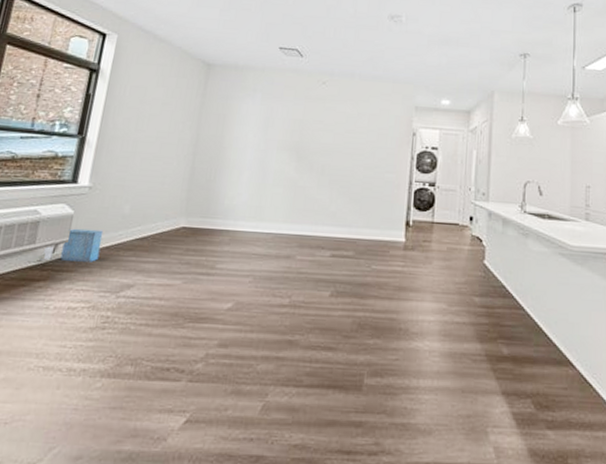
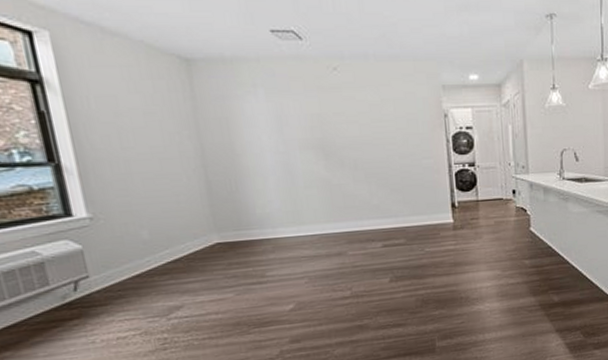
storage bin: present [40,228,104,262] -> none [62,260,133,300]

